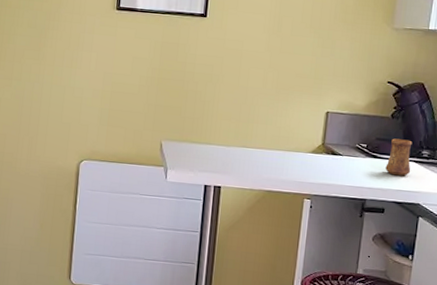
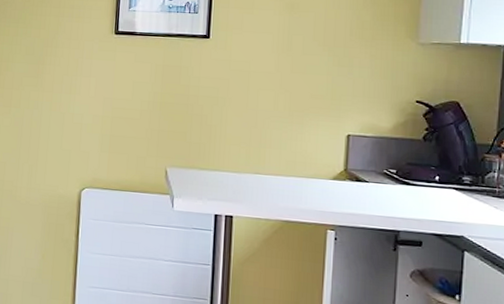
cup: present [385,138,412,176] -> none [420,163,451,205]

